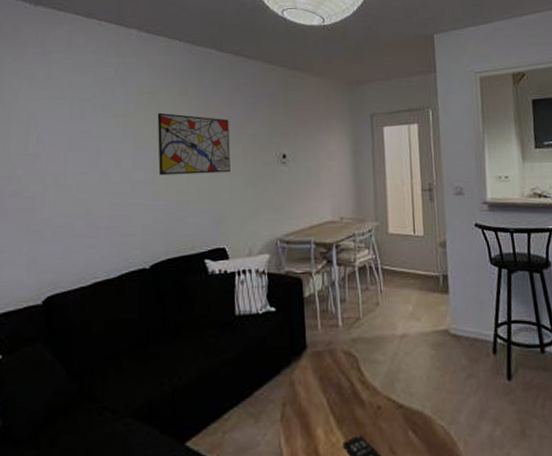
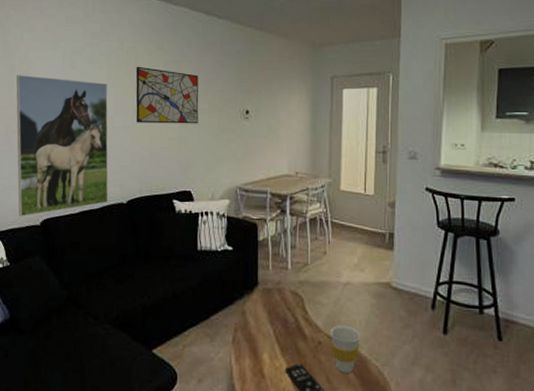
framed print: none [12,128,128,297] -> present [16,75,109,217]
cup: none [389,383,423,439] -> present [330,325,361,373]

